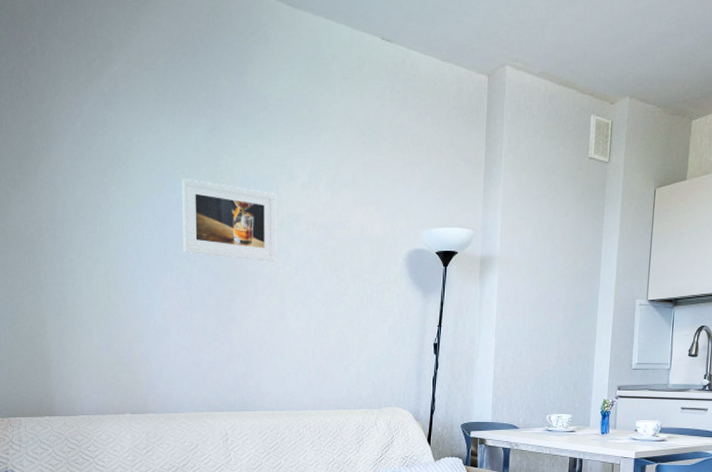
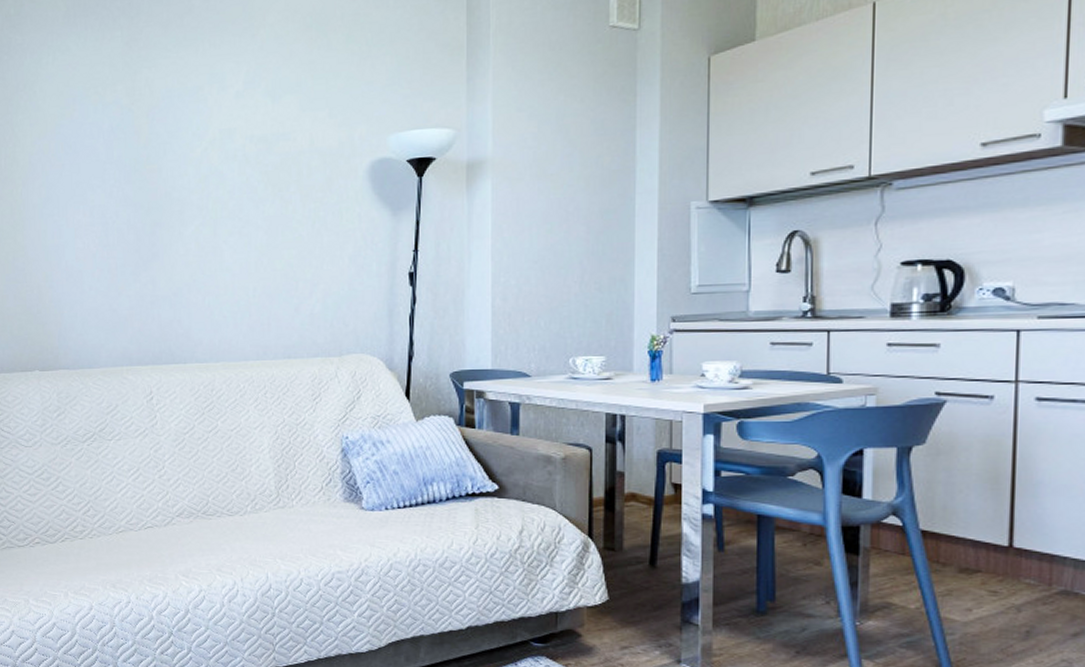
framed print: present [182,178,276,262] -> none [95,99,207,187]

